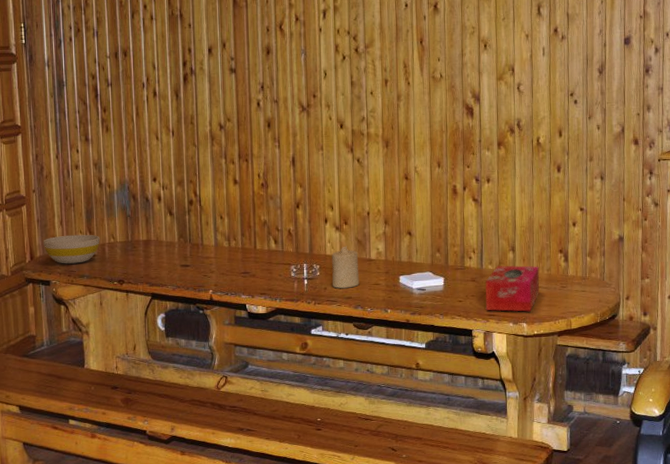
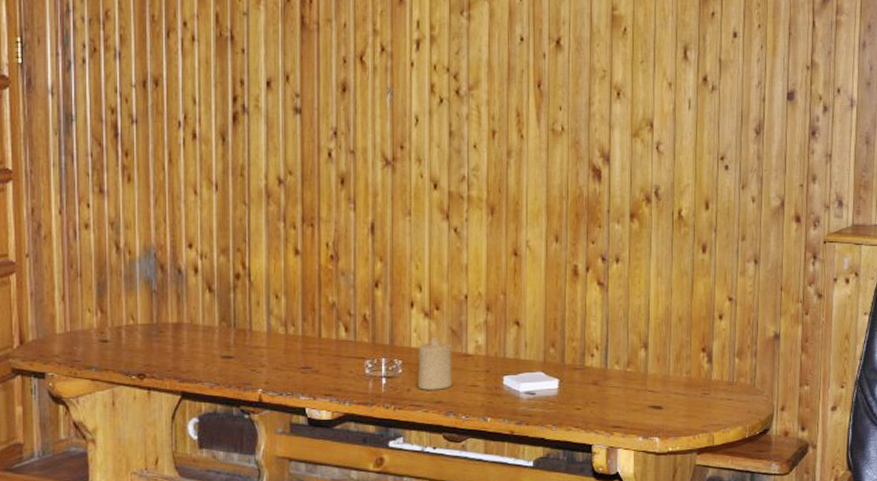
bowl: present [43,234,100,264] -> none [37,313,115,351]
tissue box: present [485,265,540,312] -> none [609,365,677,424]

